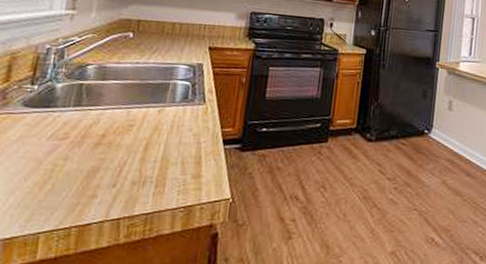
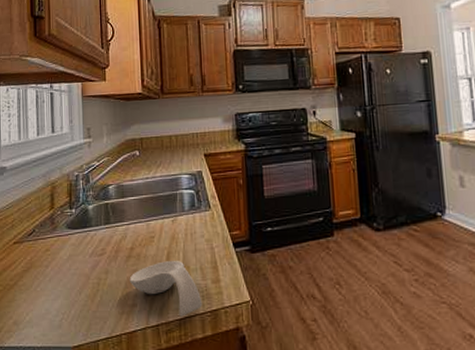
spoon rest: none [93,152,177,211] -> present [129,261,203,317]

